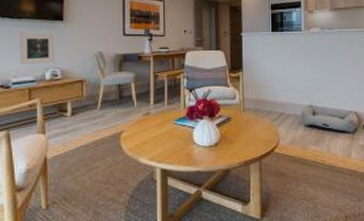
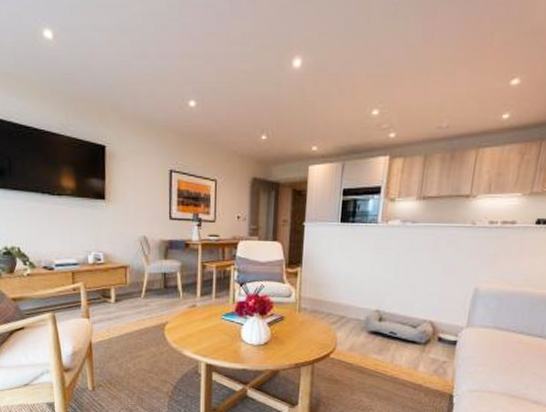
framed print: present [19,33,55,65] -> none [60,211,97,247]

